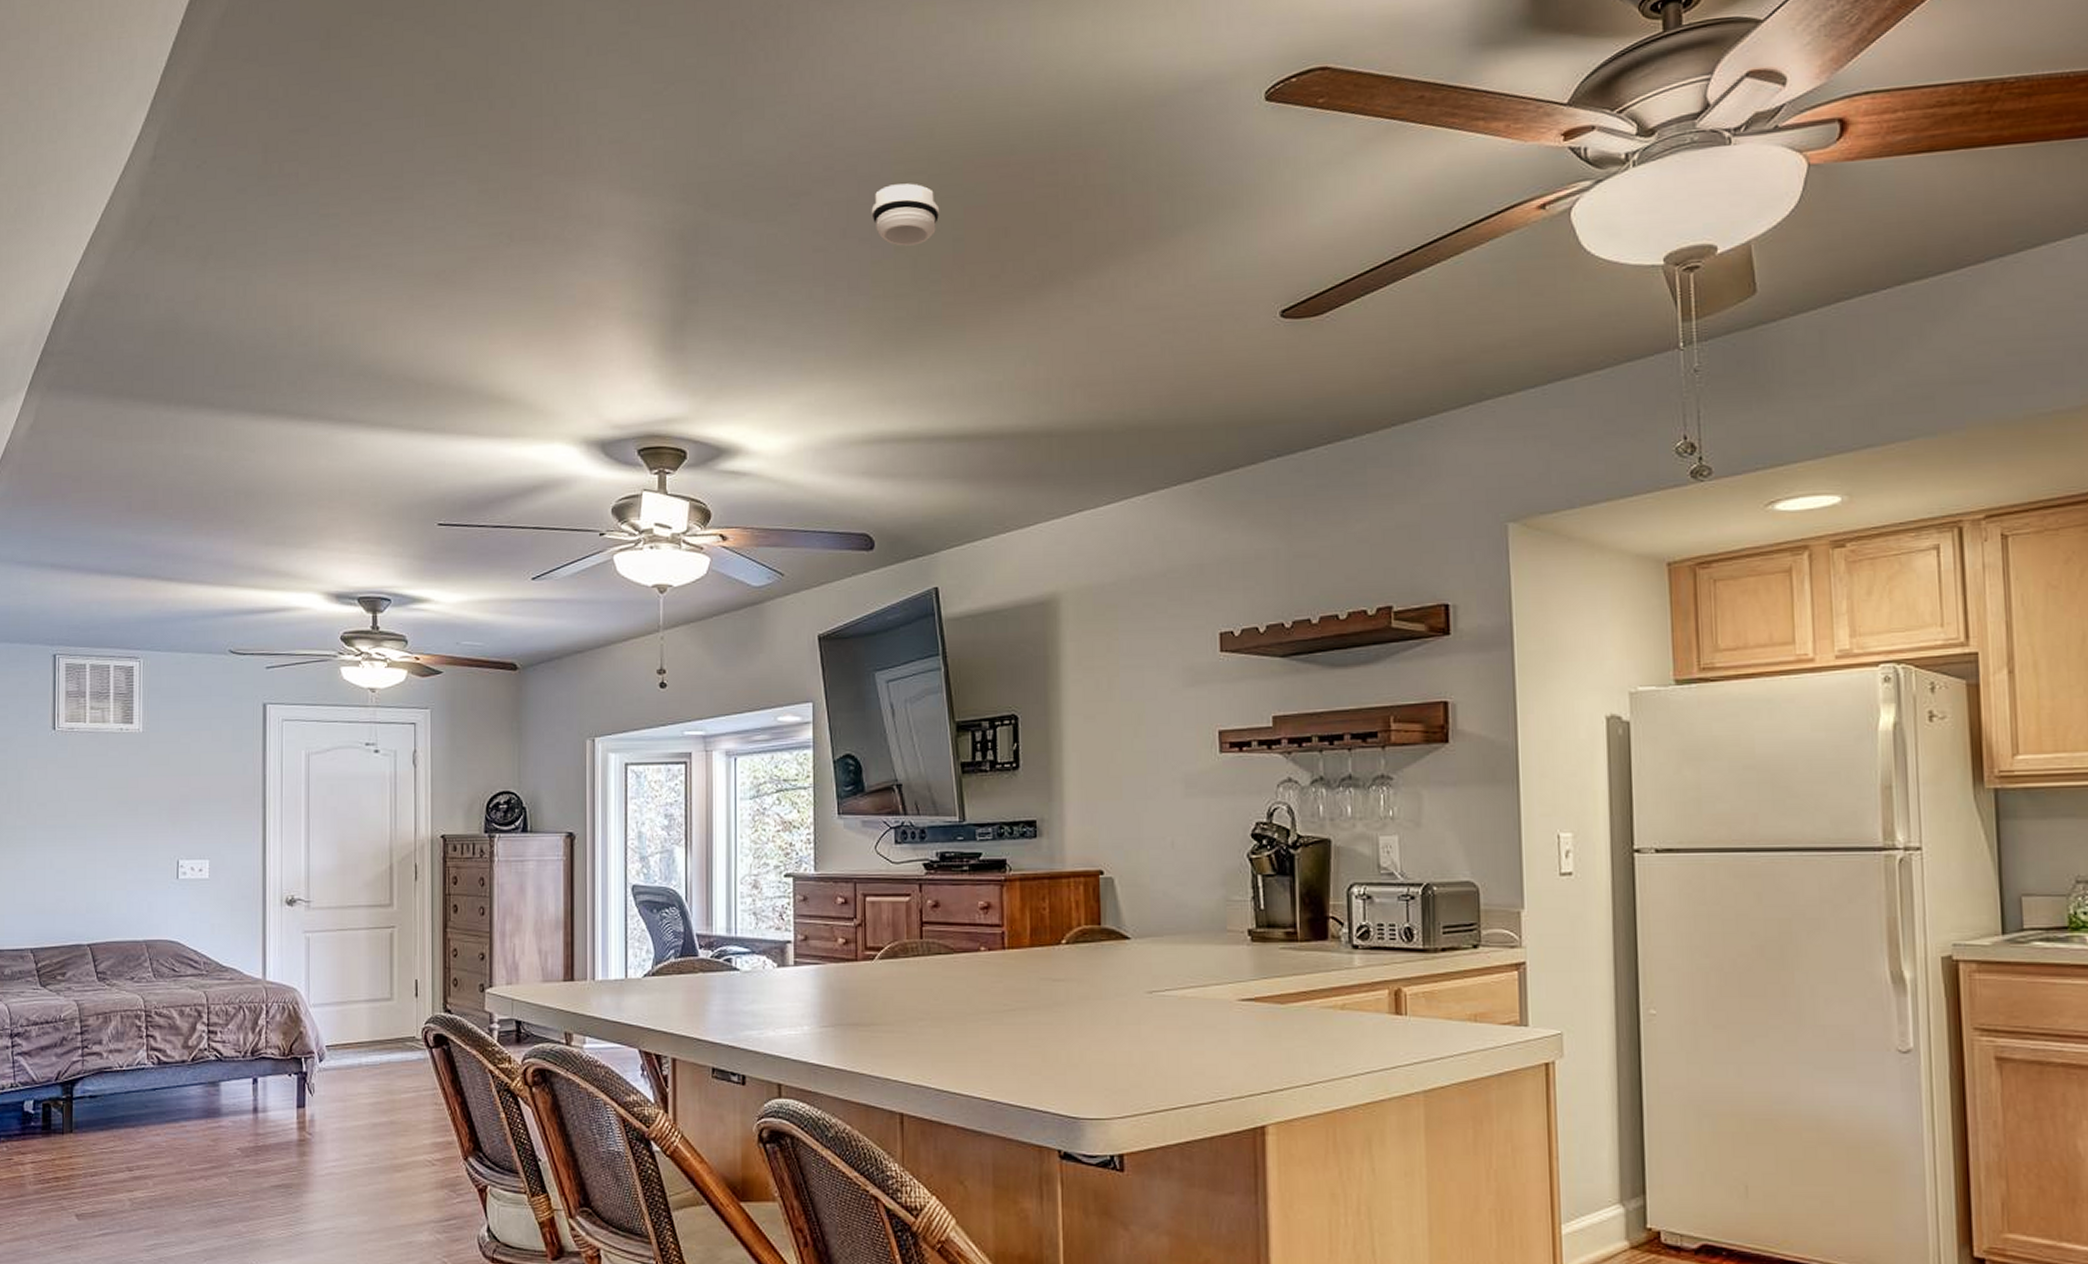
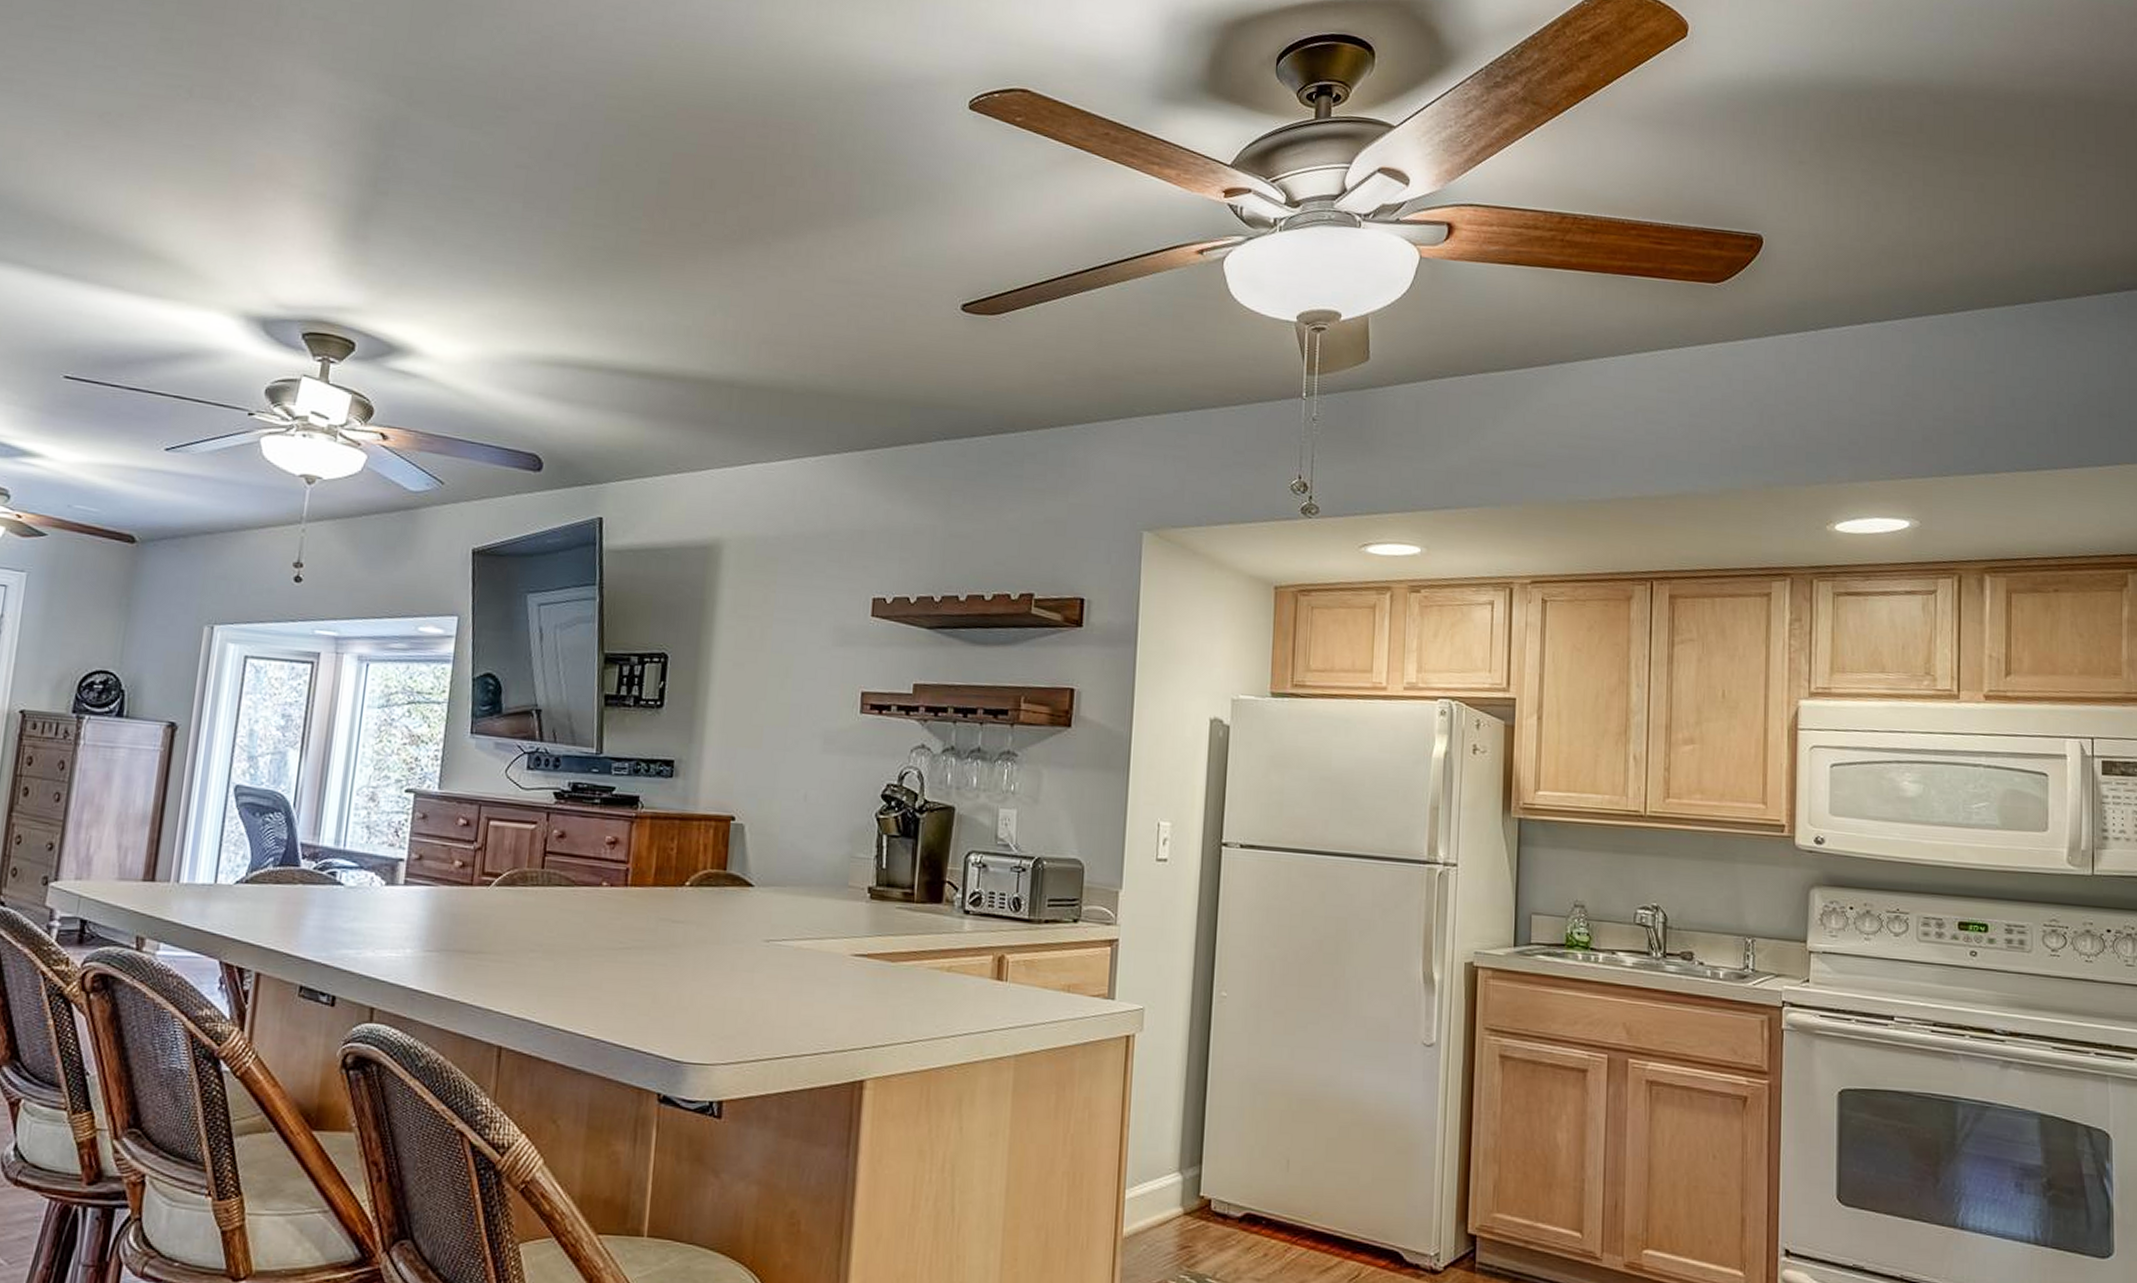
smoke detector: present [871,183,940,246] -> none [579,117,649,180]

